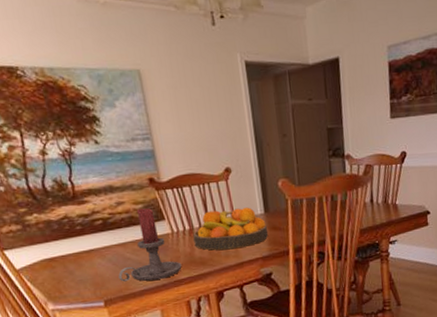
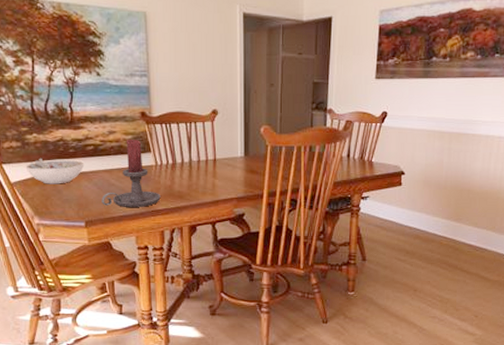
bowl: none [29,236,95,267] -> present [25,158,85,184]
fruit bowl: present [193,207,268,251] -> none [175,149,246,187]

